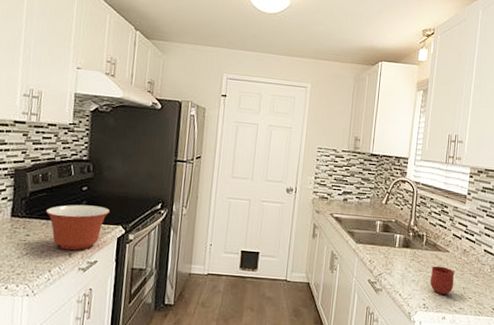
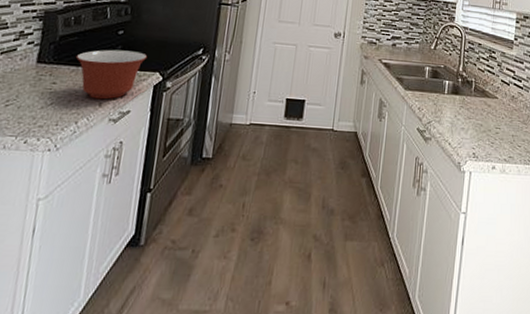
mug: present [430,266,455,295] -> none [480,113,504,143]

